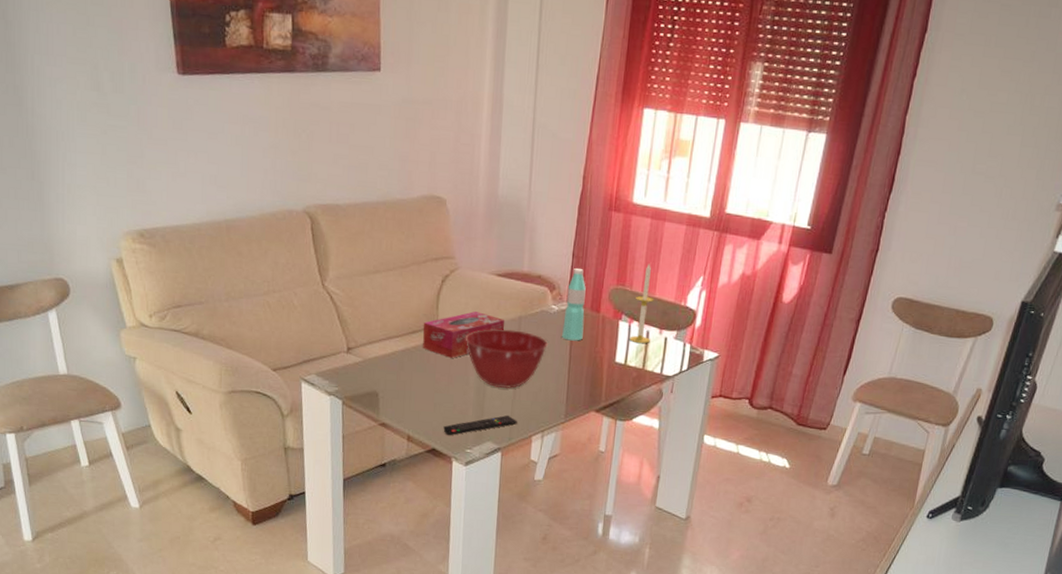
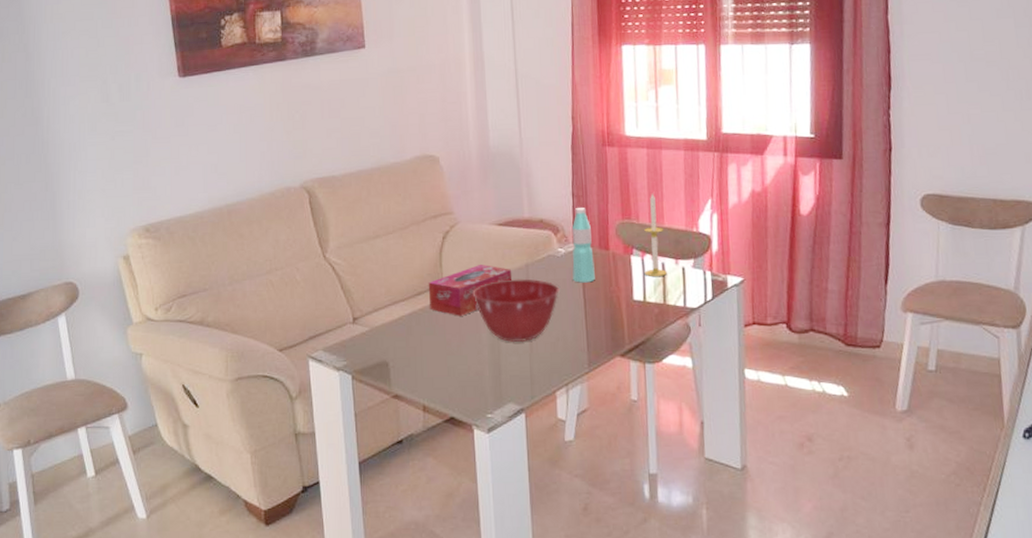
remote control: present [443,415,517,436] -> none [460,372,538,401]

